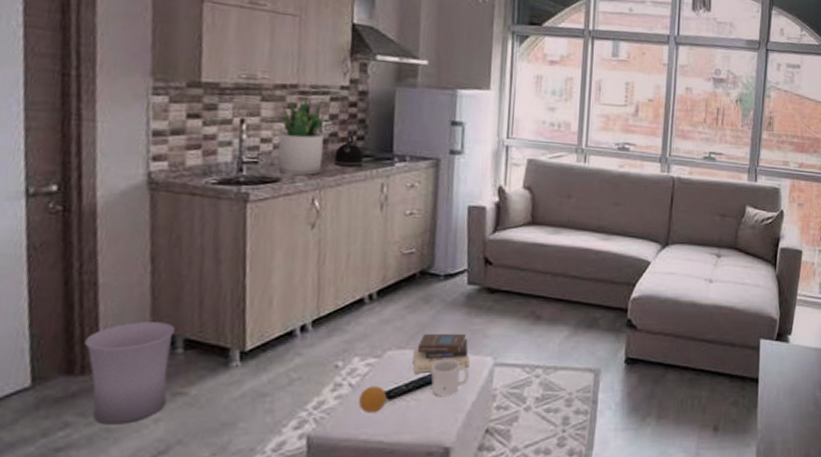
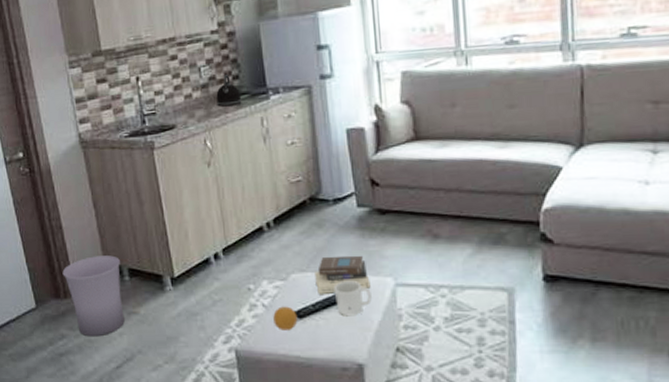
planter: present [277,95,326,176] -> none [165,44,208,122]

